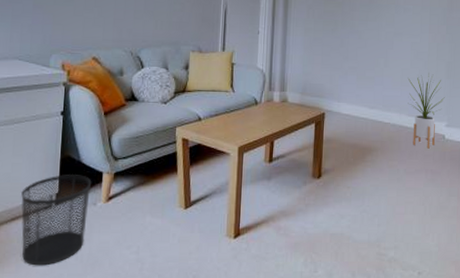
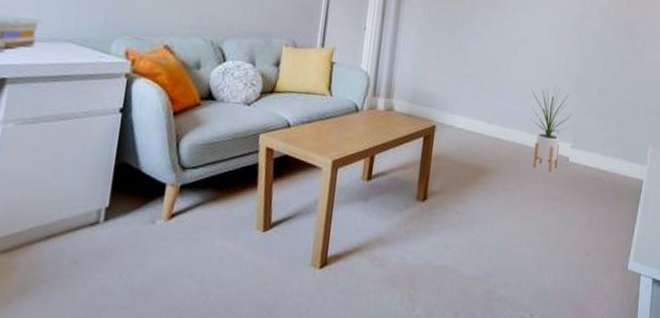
waste bin: present [21,173,92,266] -> none [56,184,152,296]

